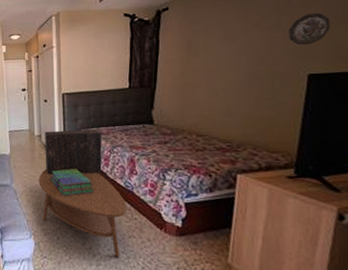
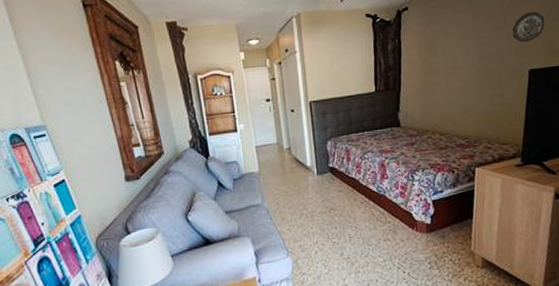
coffee table: present [39,169,127,258] -> none [291,180,381,263]
decorative box: present [45,129,102,175] -> none [294,137,355,189]
stack of books: present [51,169,95,196] -> none [304,179,349,208]

